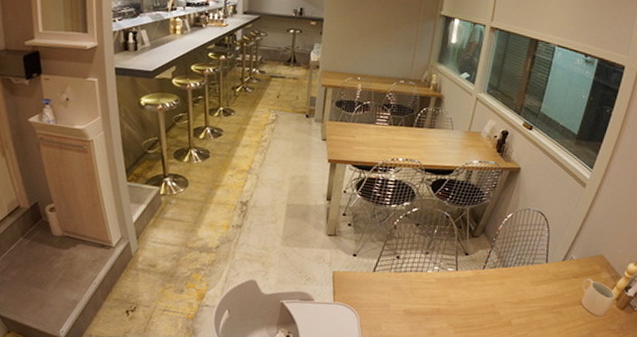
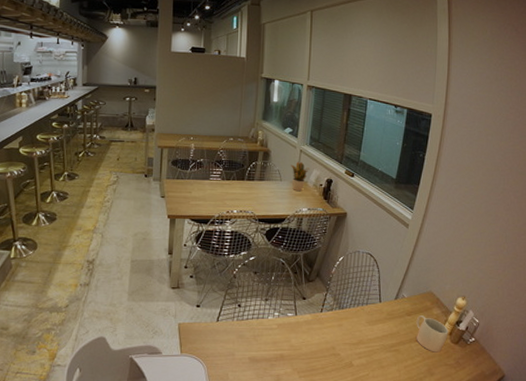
potted plant: none [464,110,486,143] -> present [291,161,310,192]

